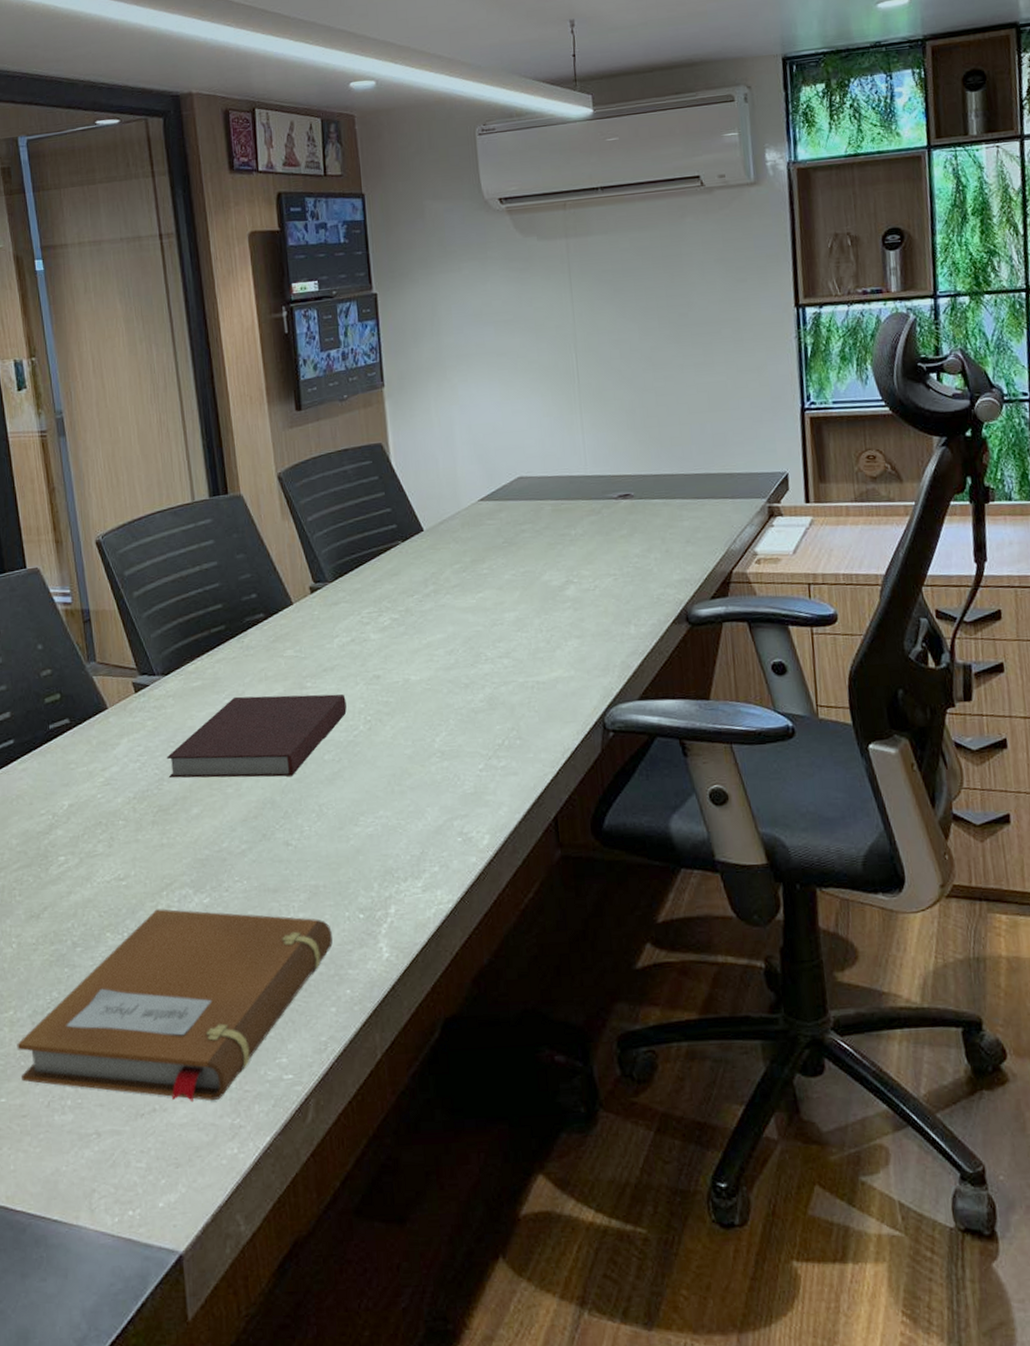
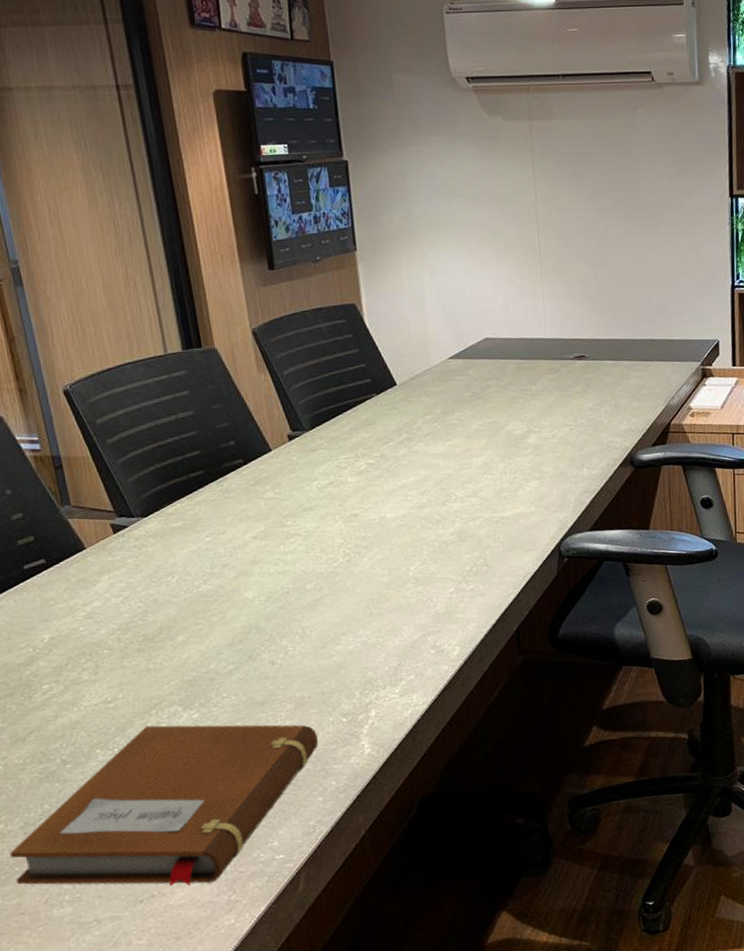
notebook: present [166,694,347,778] -> none [149,531,327,610]

